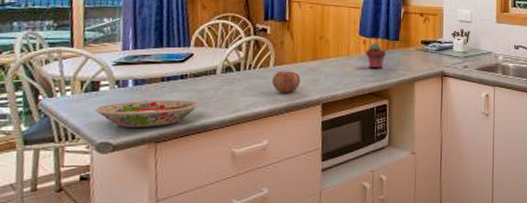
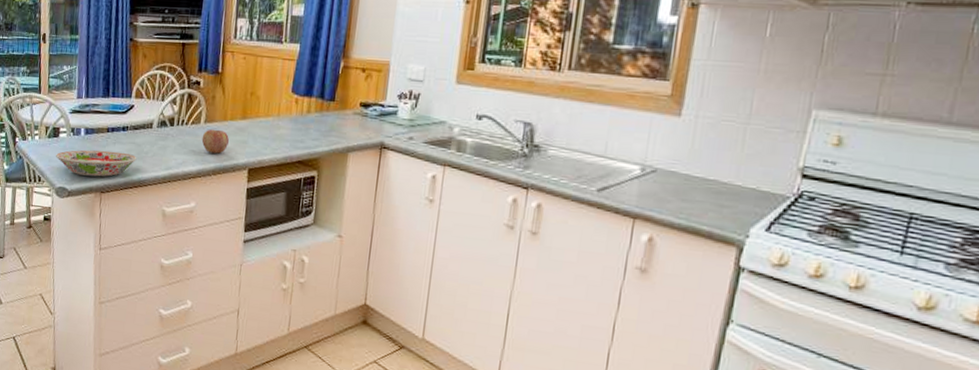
potted succulent: present [366,43,386,69] -> none [297,102,319,134]

